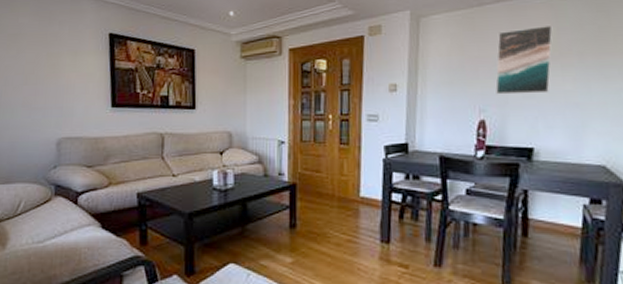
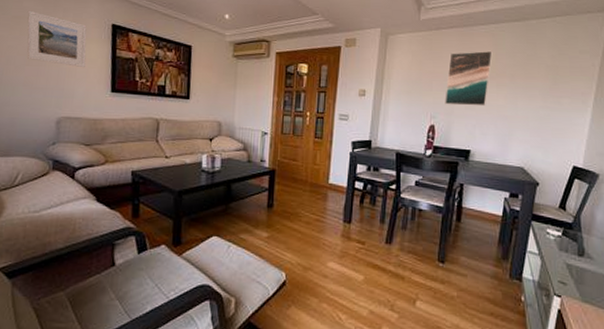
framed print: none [23,26,84,83] -> present [27,10,87,67]

